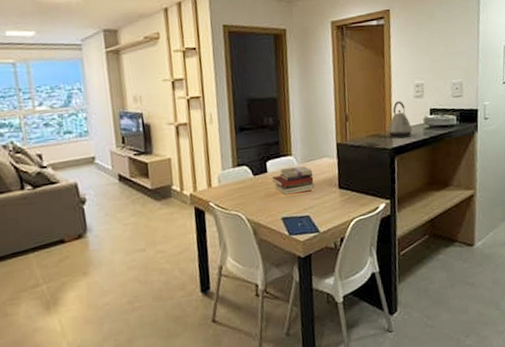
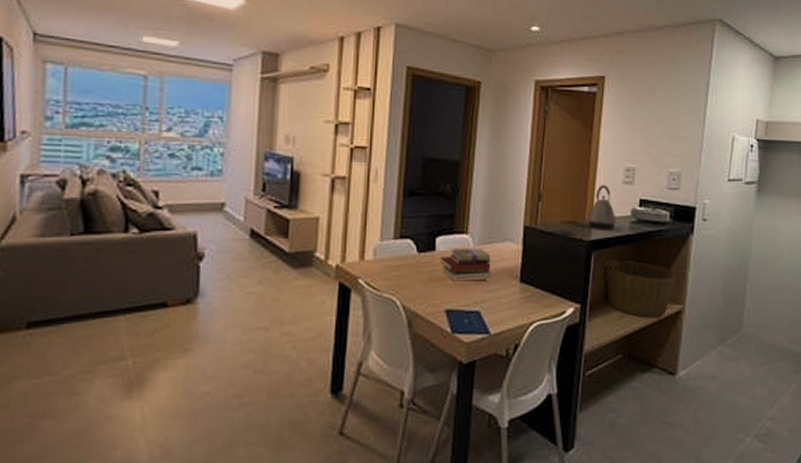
basket: none [406,159,467,204] -> present [605,260,677,318]

